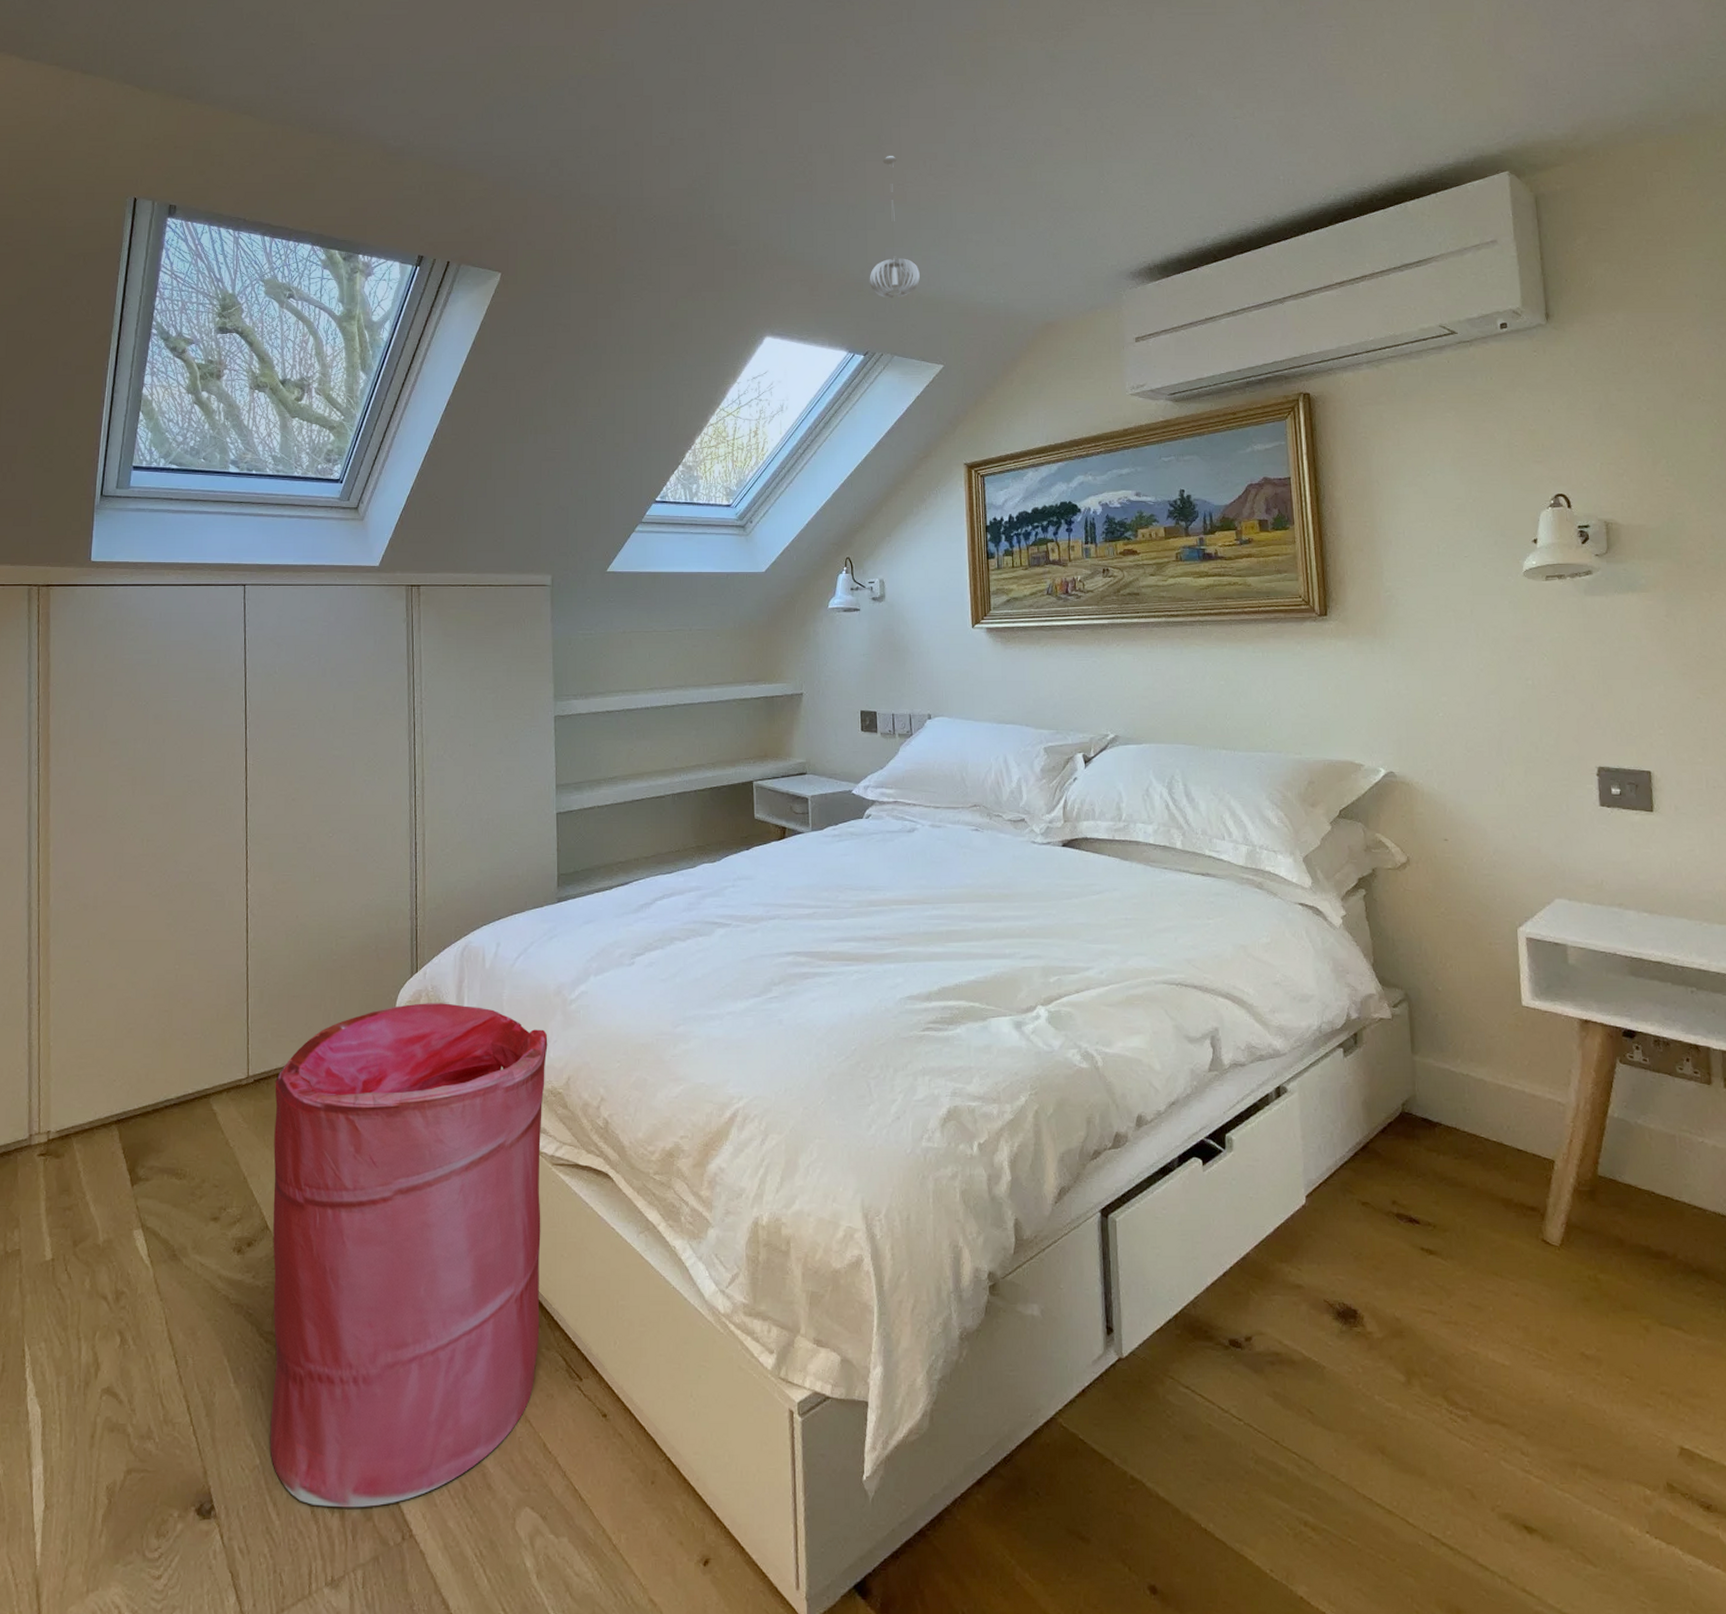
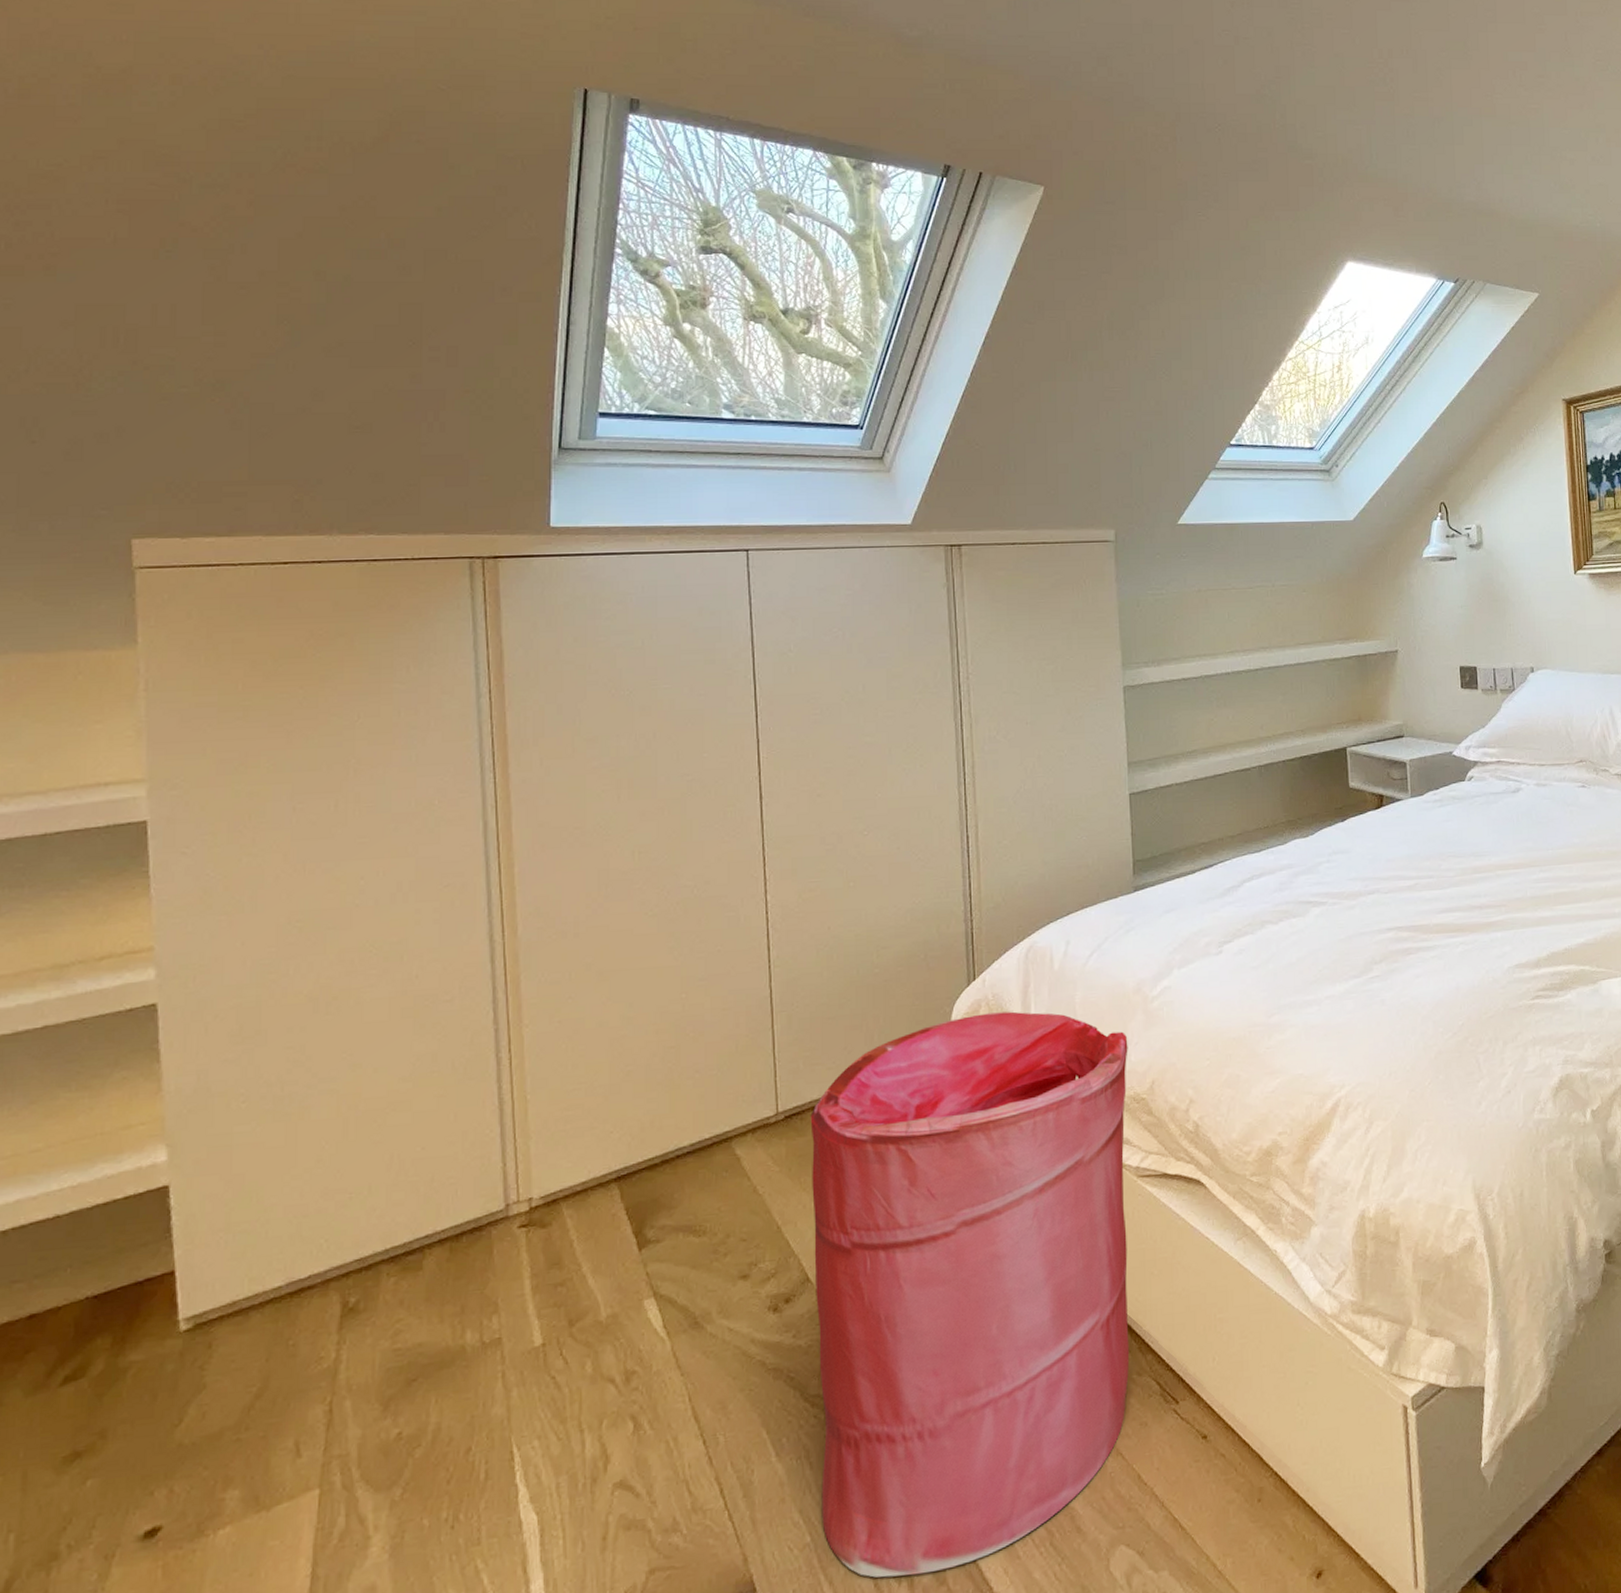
pendant light: present [869,156,920,299] -> none [1458,64,1512,221]

